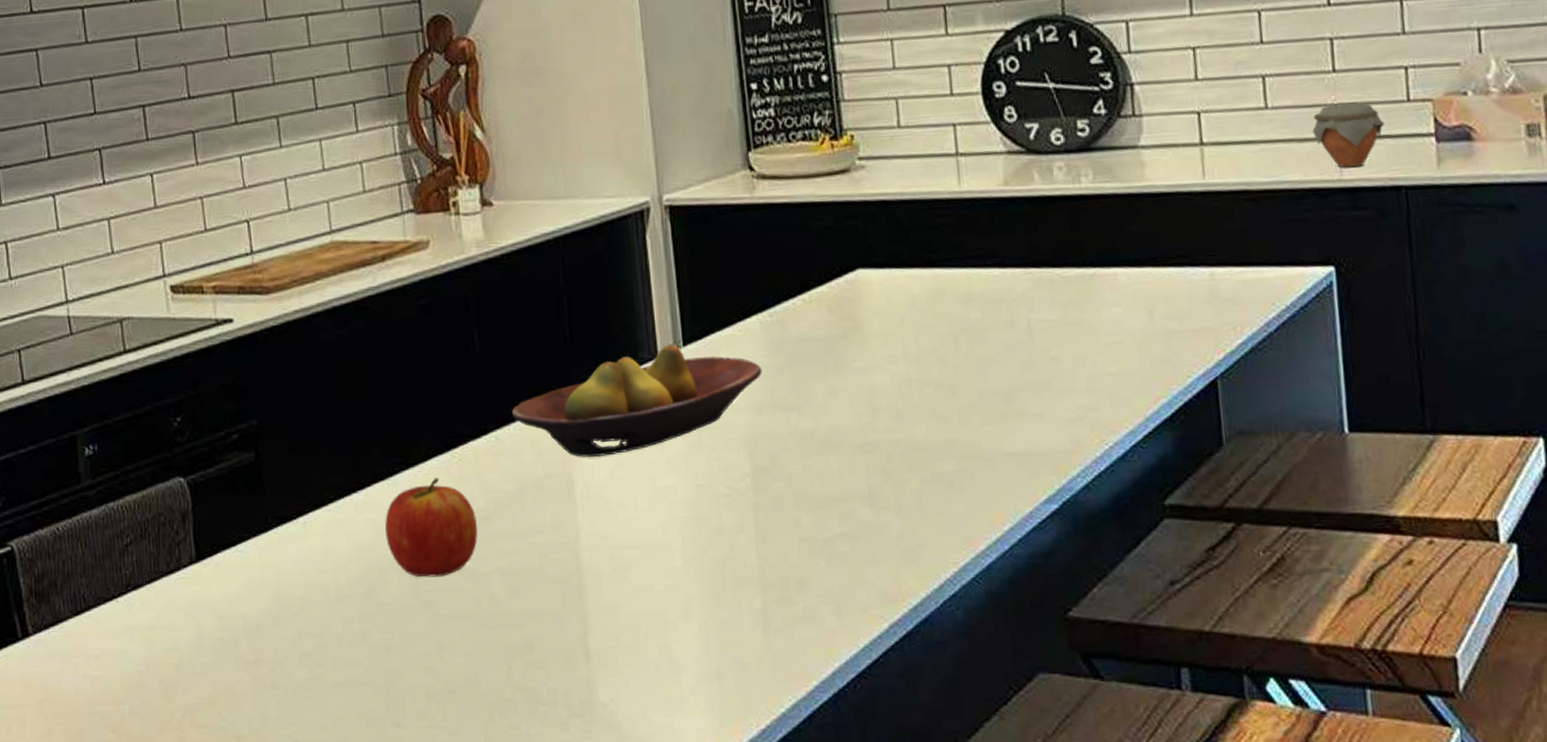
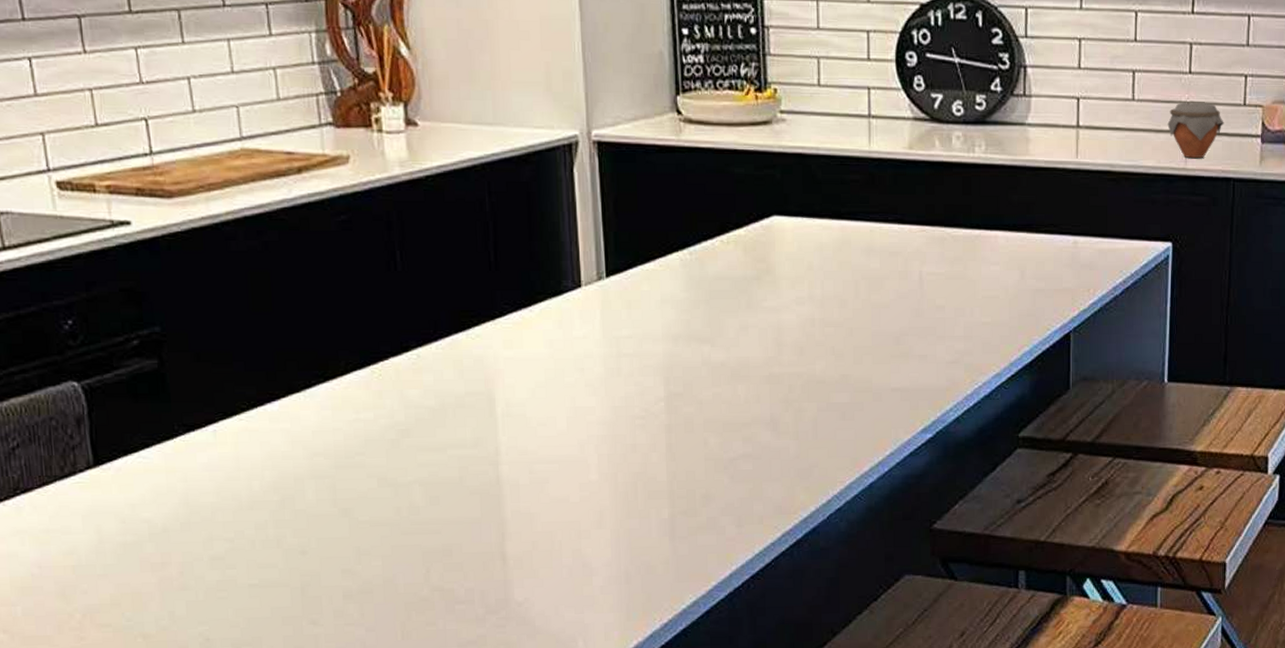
apple: present [385,478,478,578] -> none [301,391,398,486]
fruit bowl: present [512,344,763,458] -> none [435,274,680,378]

